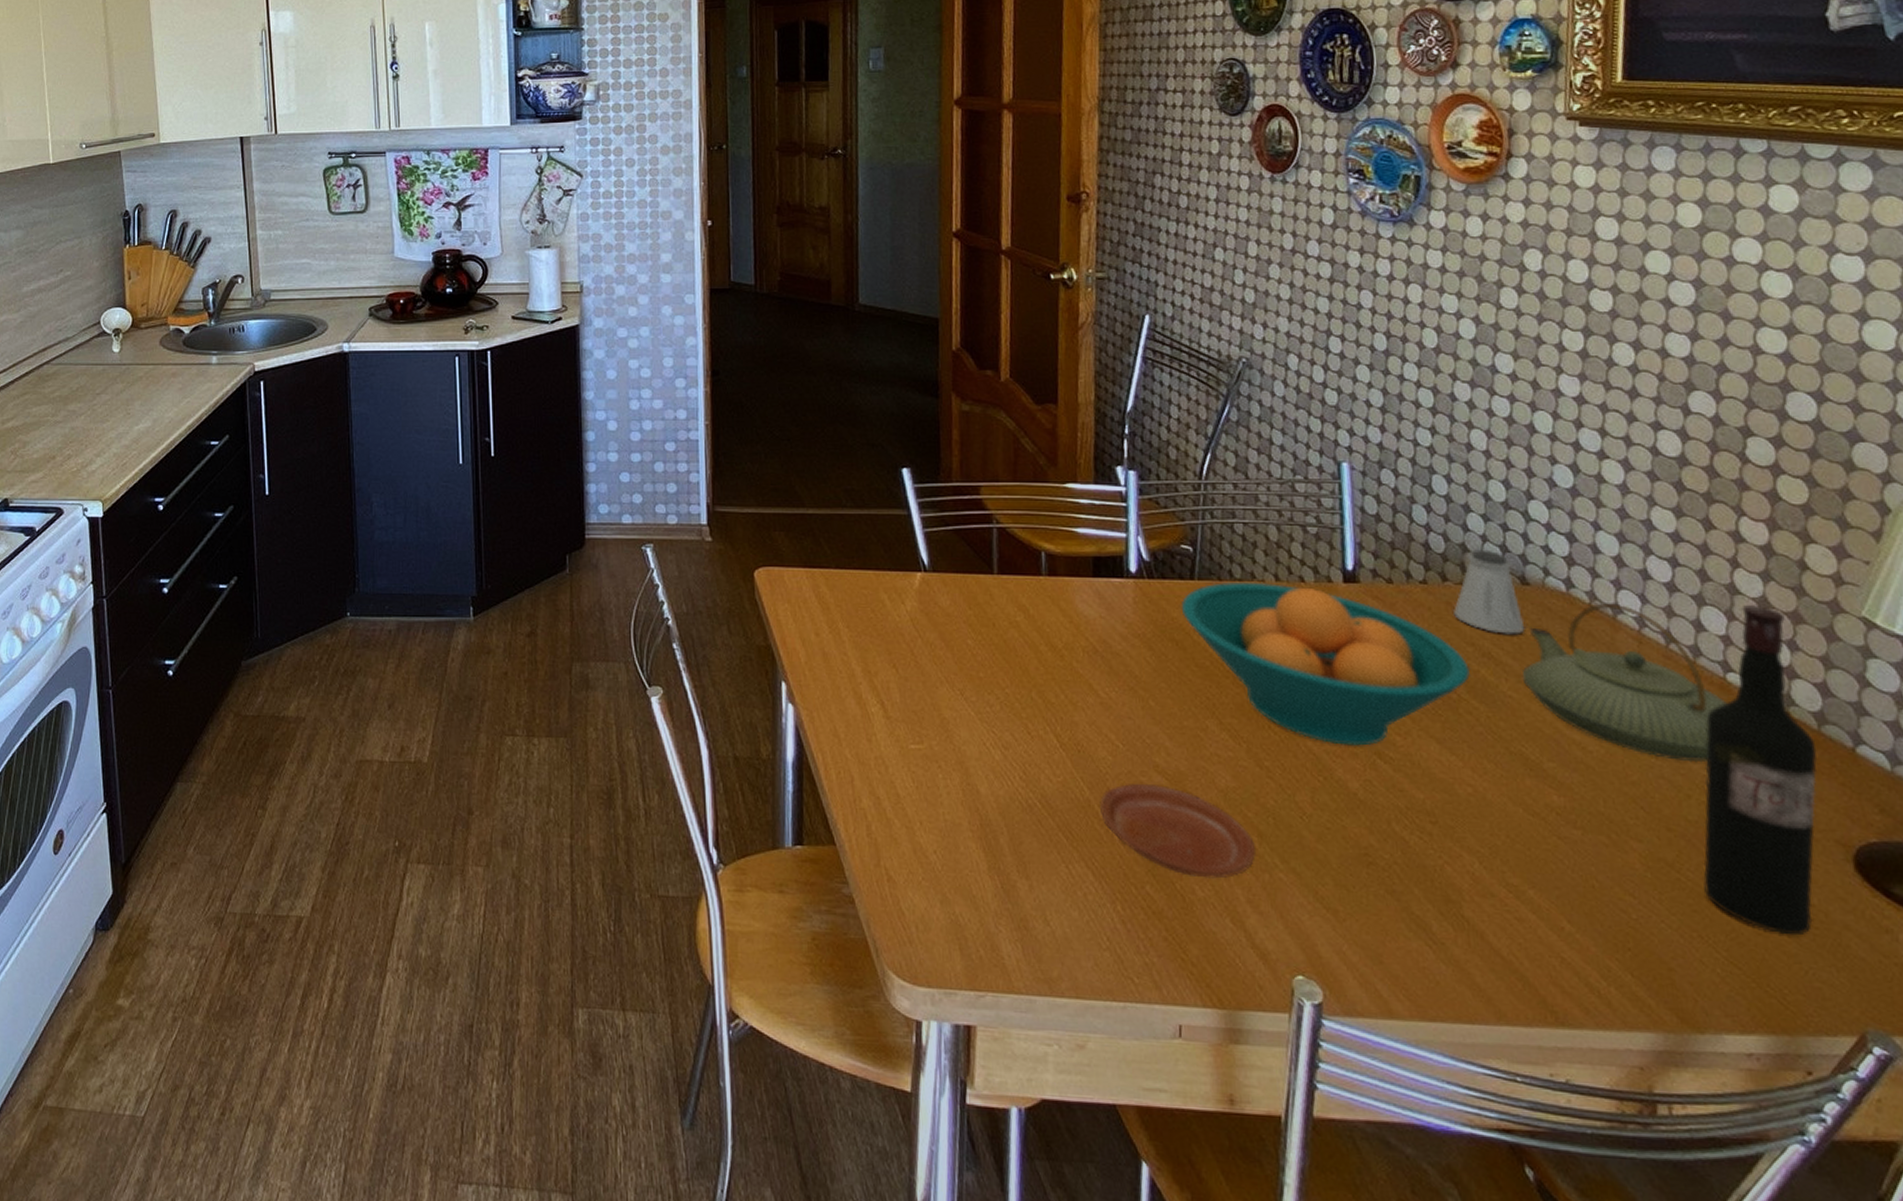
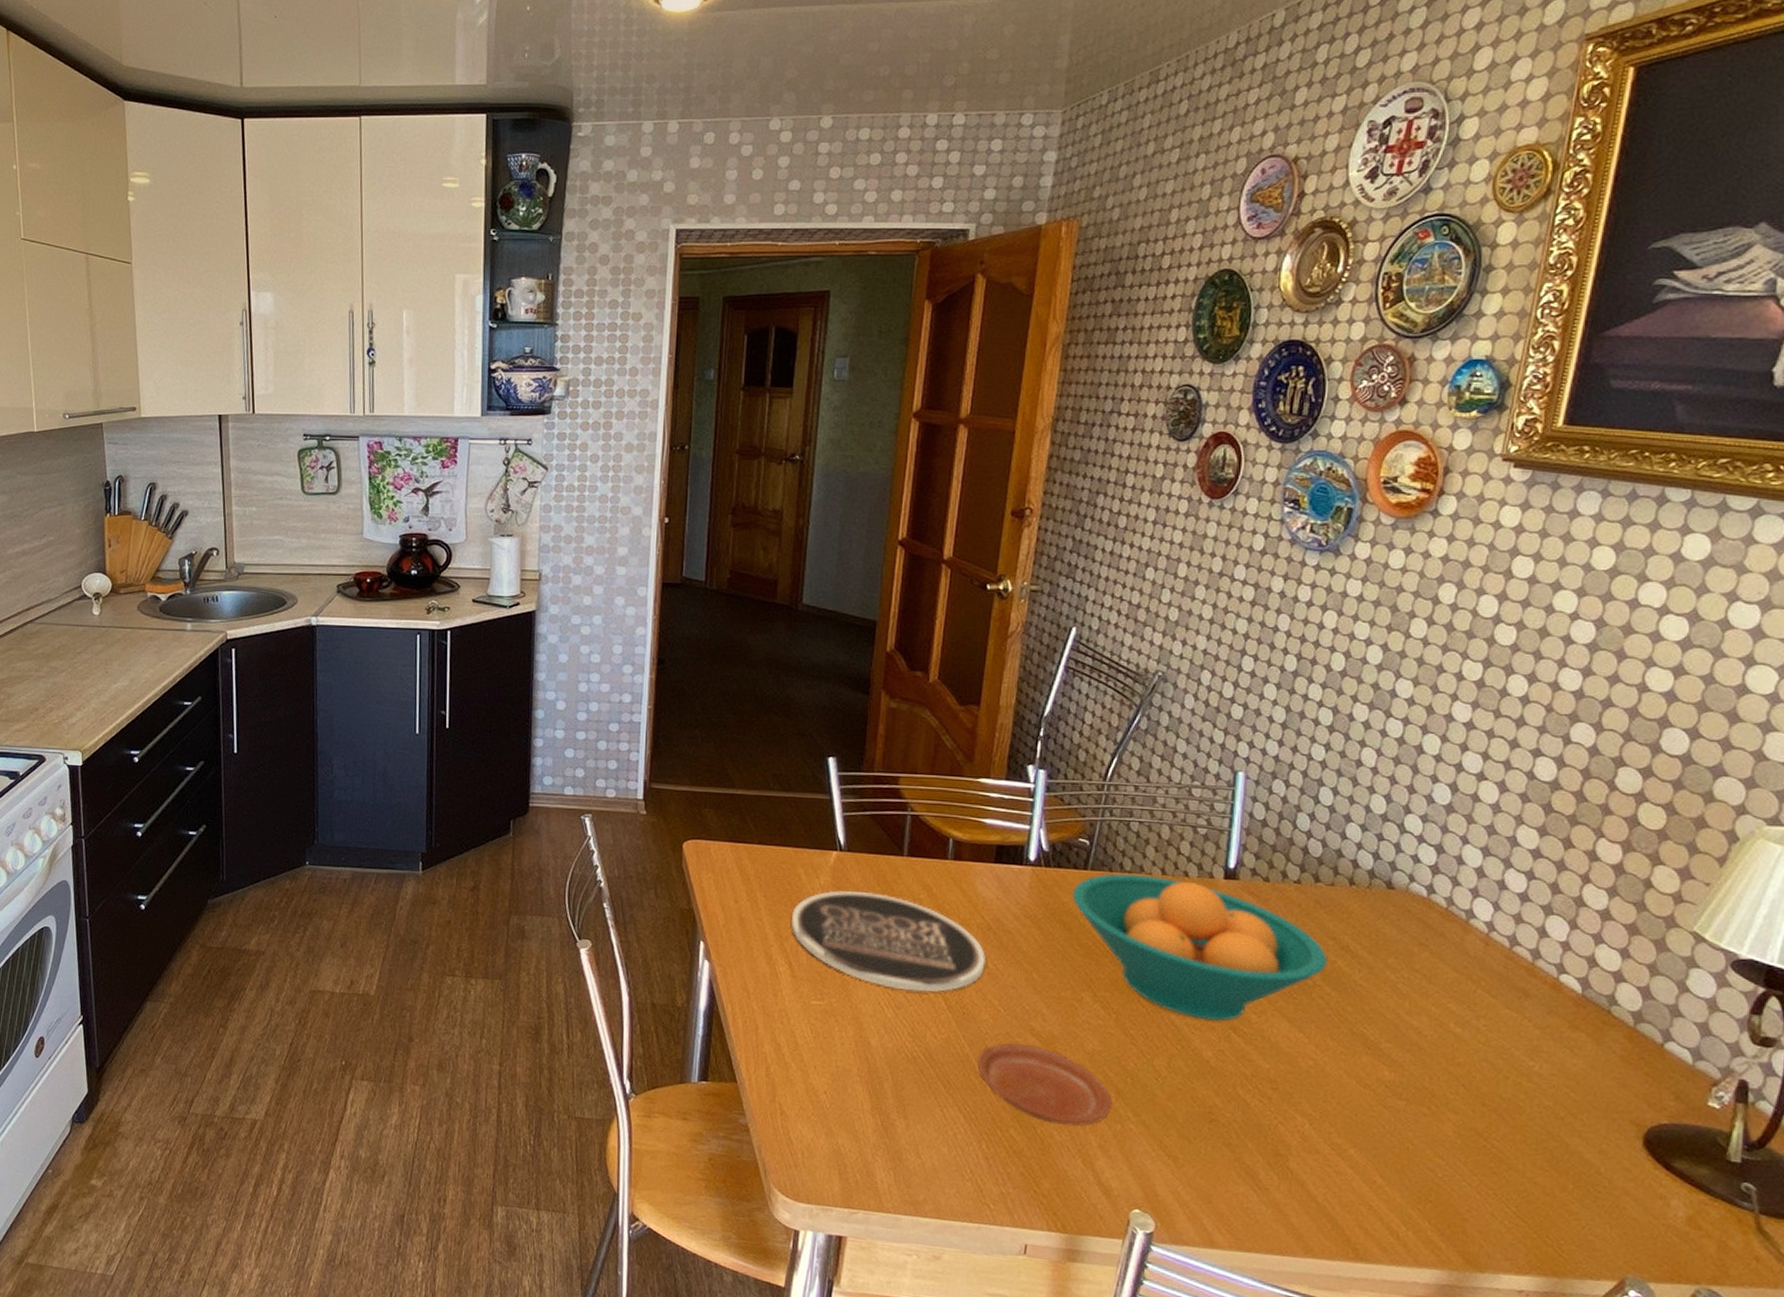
plate: none [879,616,1097,728] -> present [790,891,987,992]
saltshaker: present [1453,549,1525,634] -> none [1321,855,1385,932]
teapot: present [1522,603,1727,763] -> none [1374,908,1556,1050]
wine bottle: present [1703,604,1818,935] -> none [1506,916,1630,1197]

